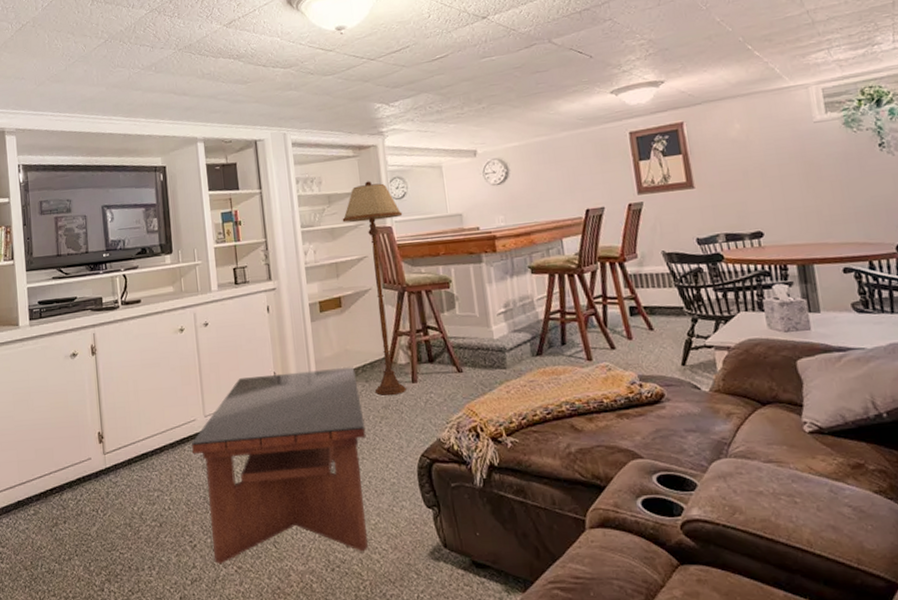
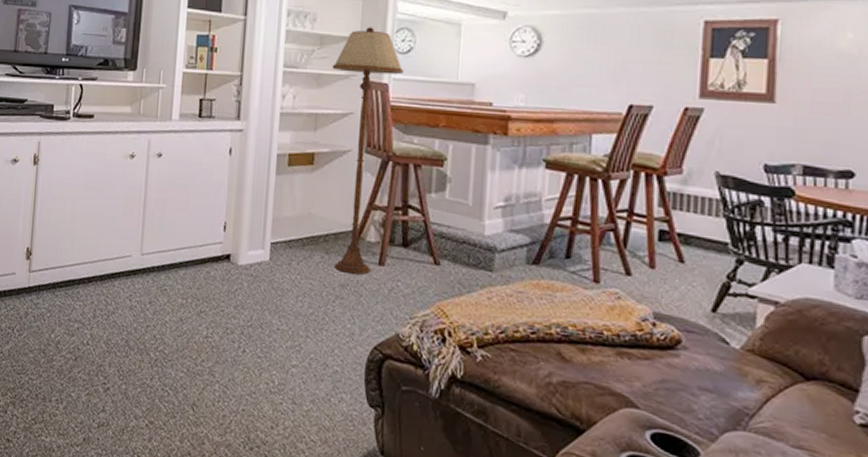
coffee table: present [192,367,368,565] -> none [122,221,316,438]

